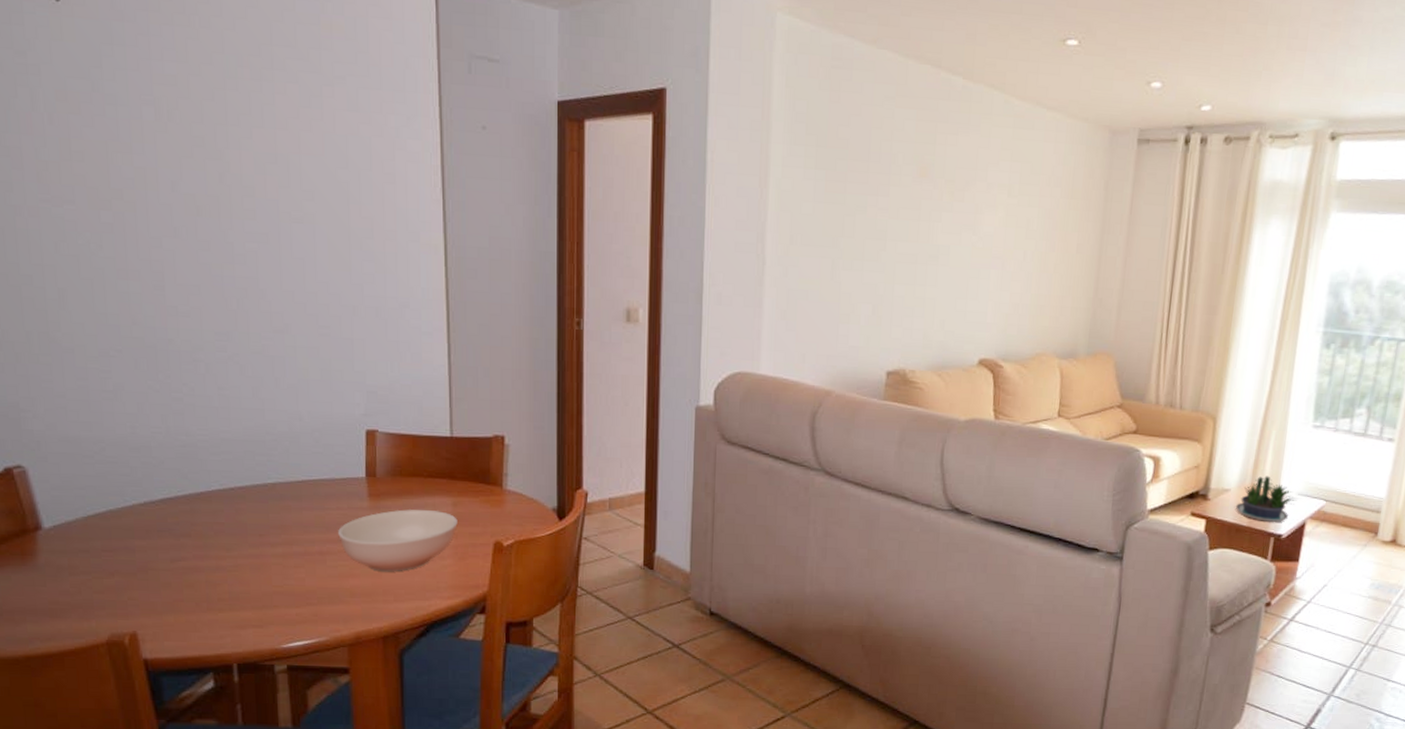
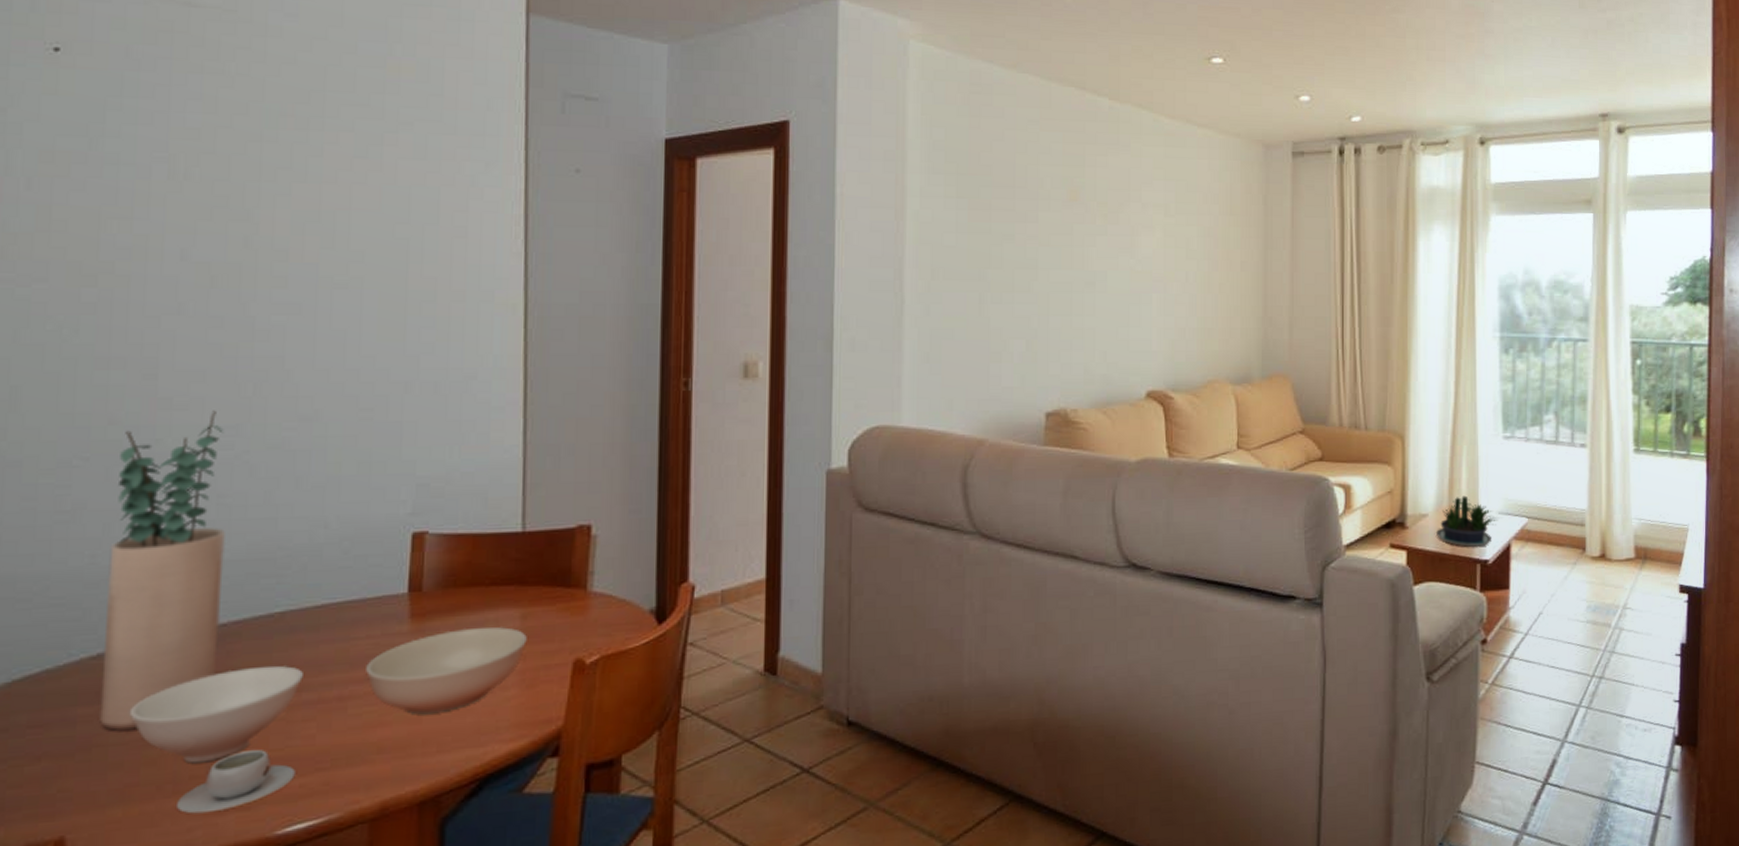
vase: none [144,319,230,561] -> present [98,410,227,731]
bowl: none [171,523,292,590] -> present [129,665,303,764]
teacup: none [210,585,293,627] -> present [175,750,295,814]

